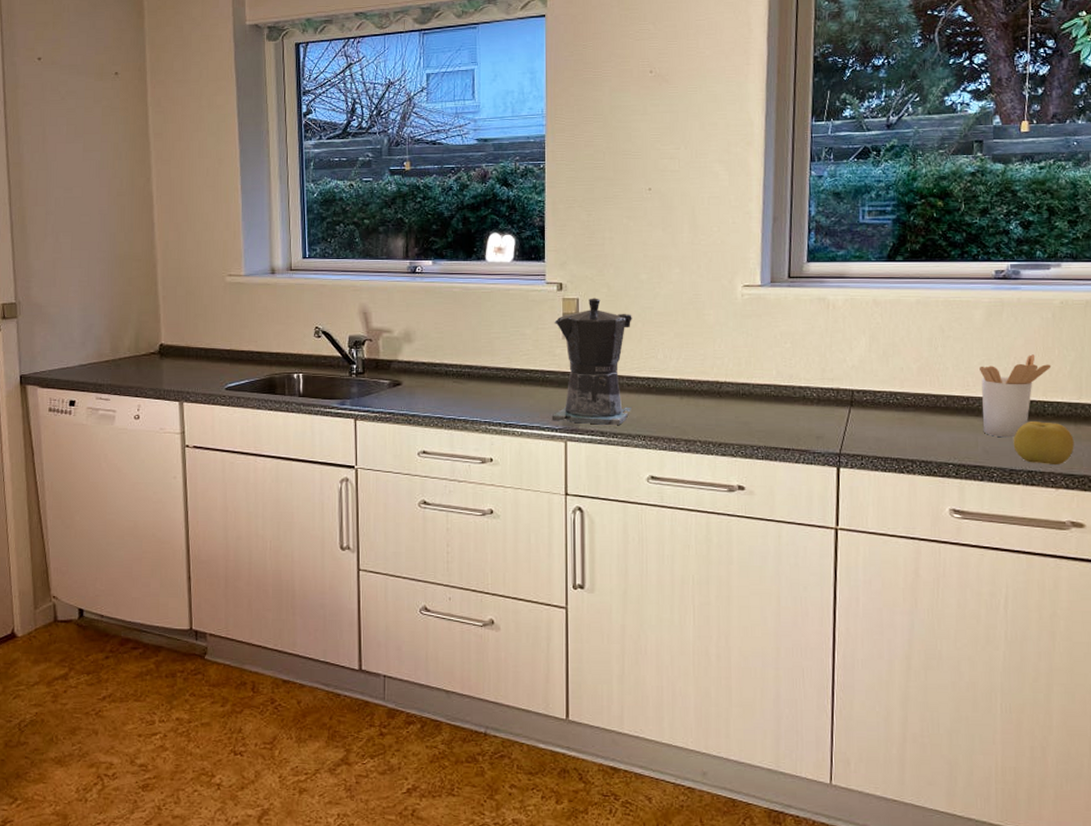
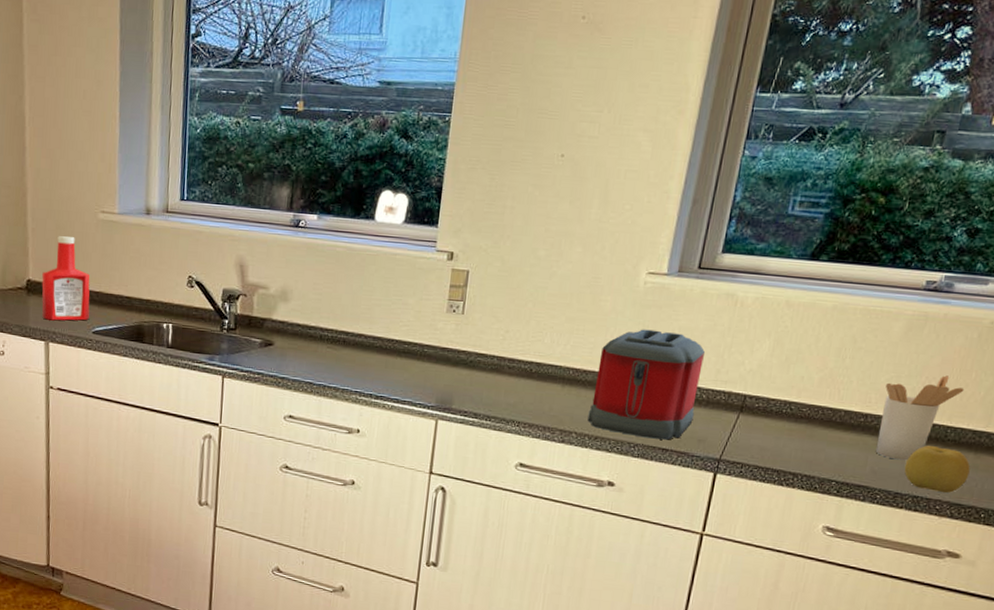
ketchup bottle: none [174,301,222,381] -> present [41,236,90,321]
coffee maker: present [551,298,632,425] -> none [425,271,524,408]
toaster: none [709,337,808,440] -> present [587,329,705,440]

